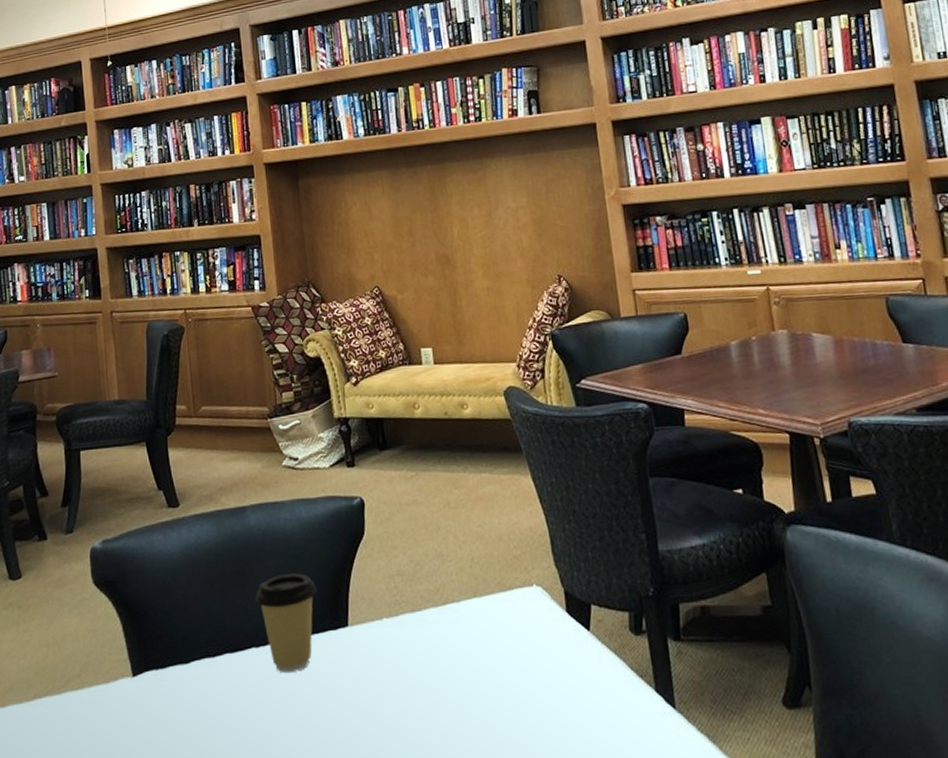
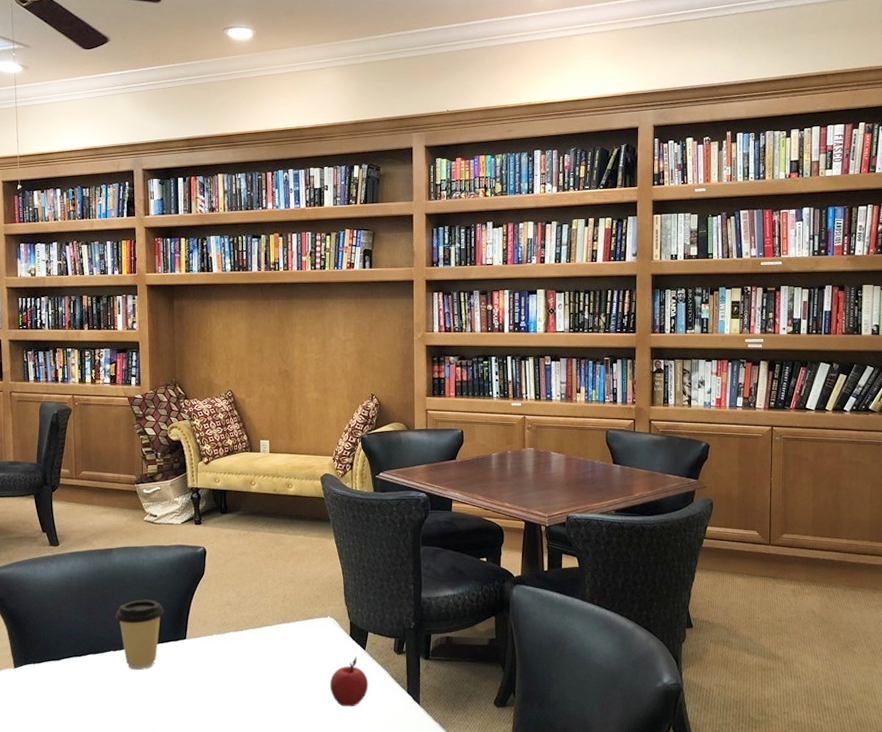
apple: none [545,640,601,716] -> present [330,656,369,707]

